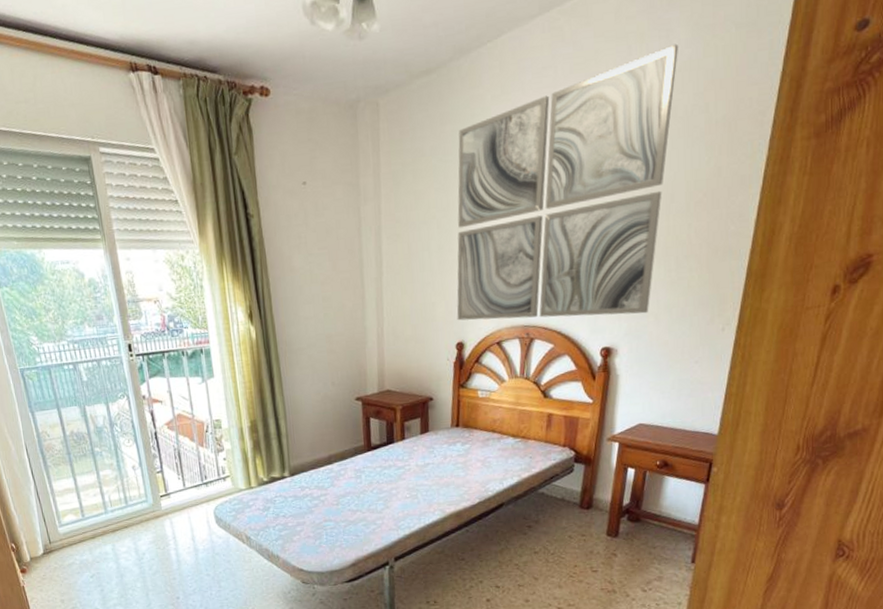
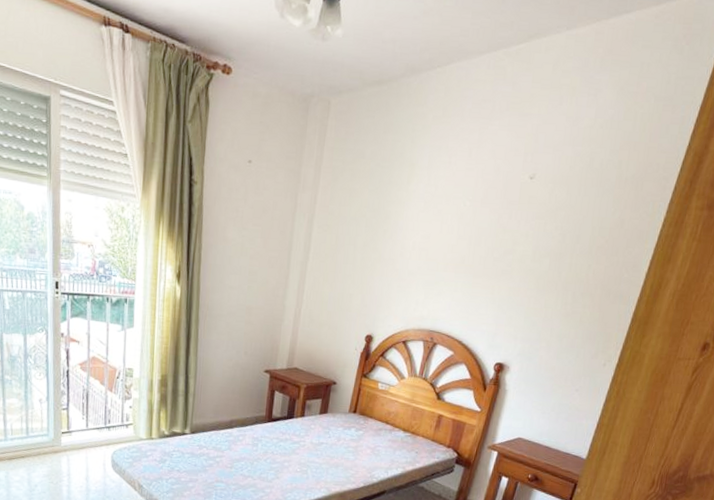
wall art: present [457,43,678,321] -> none [370,102,603,339]

